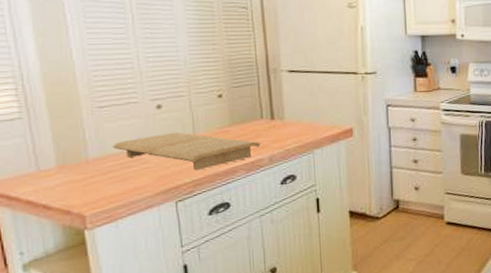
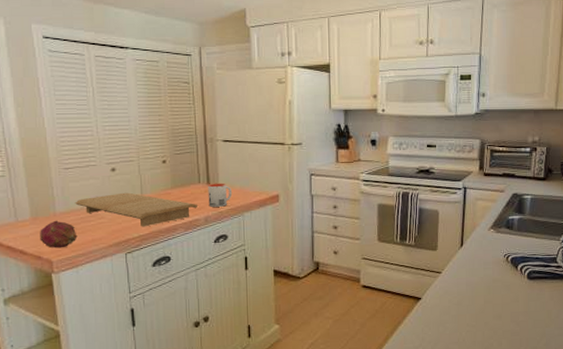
fruit: none [68,167,116,200] -> present [40,220,78,248]
mug: none [272,118,301,145] -> present [208,184,233,207]

